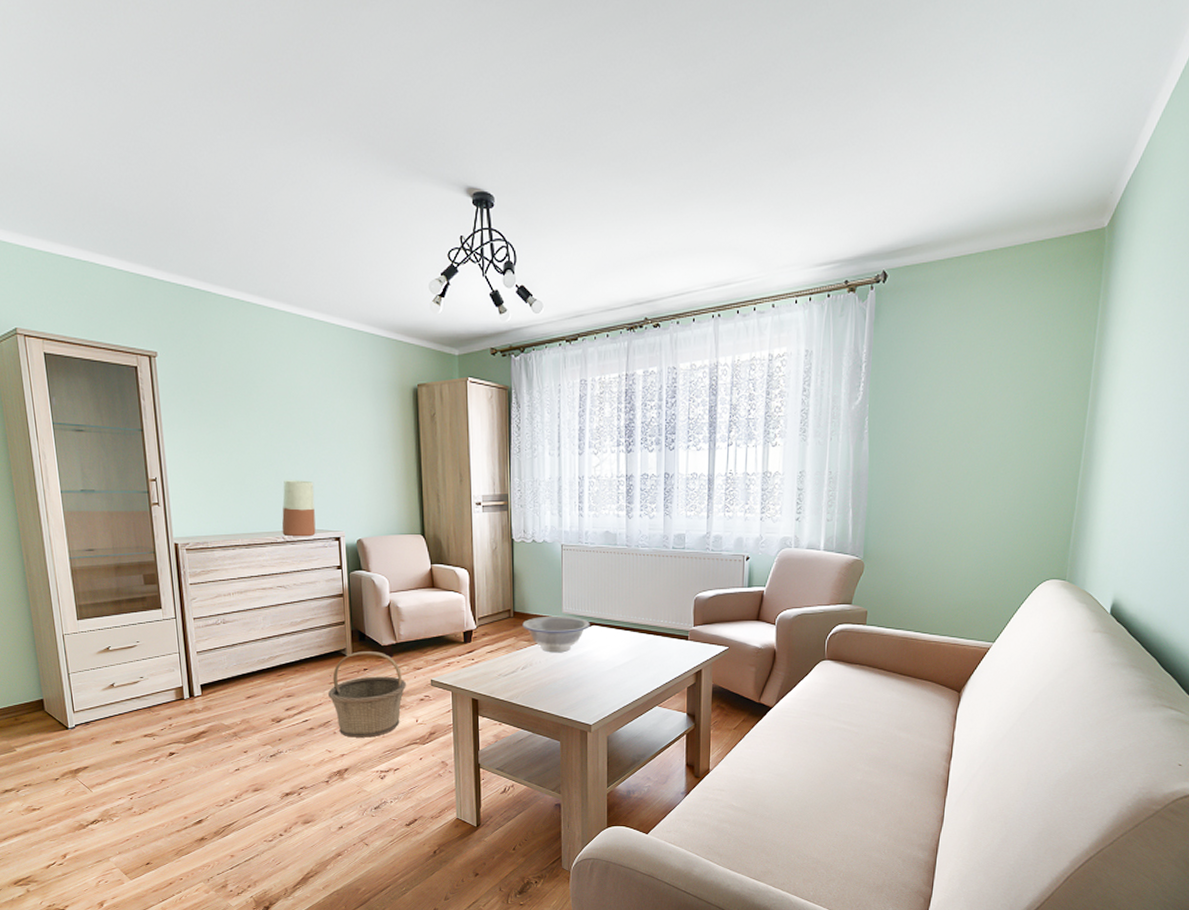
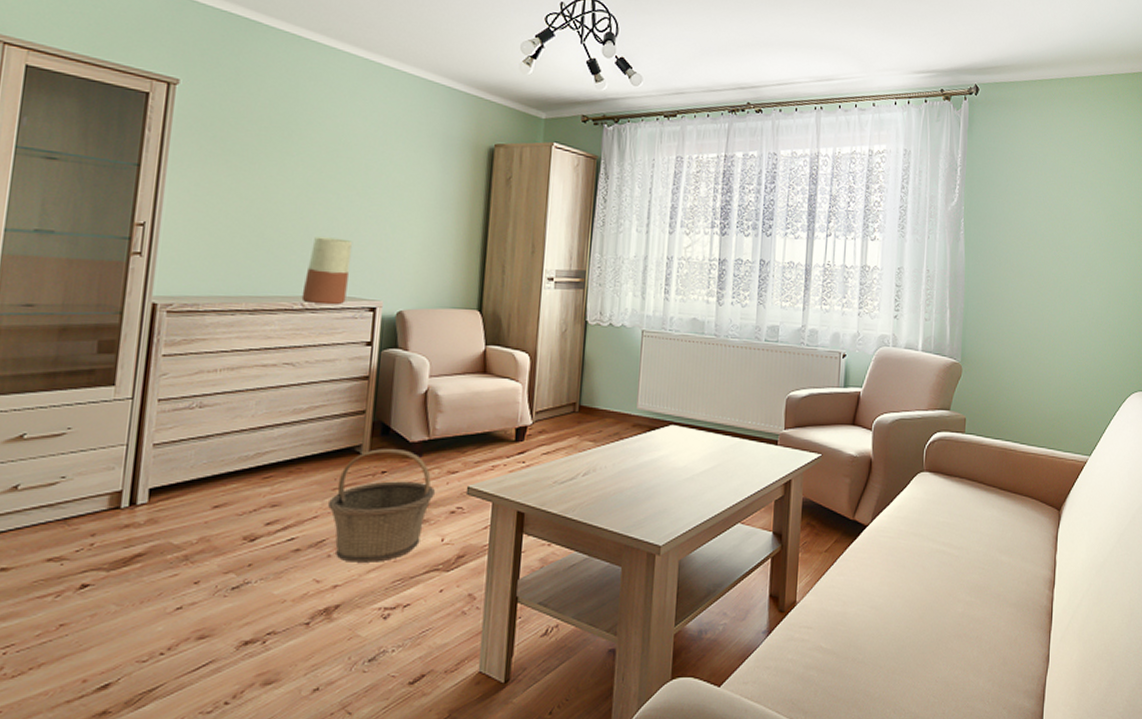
bowl: present [522,616,590,653] -> none [588,412,668,457]

